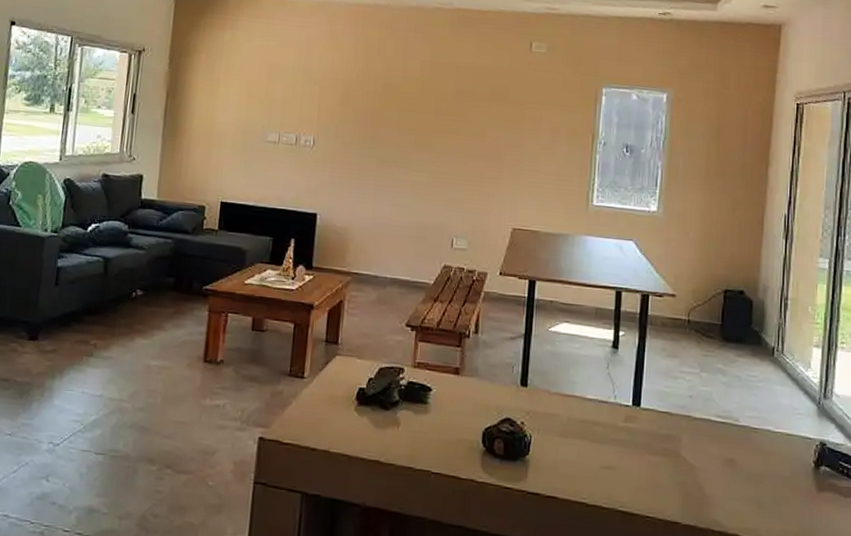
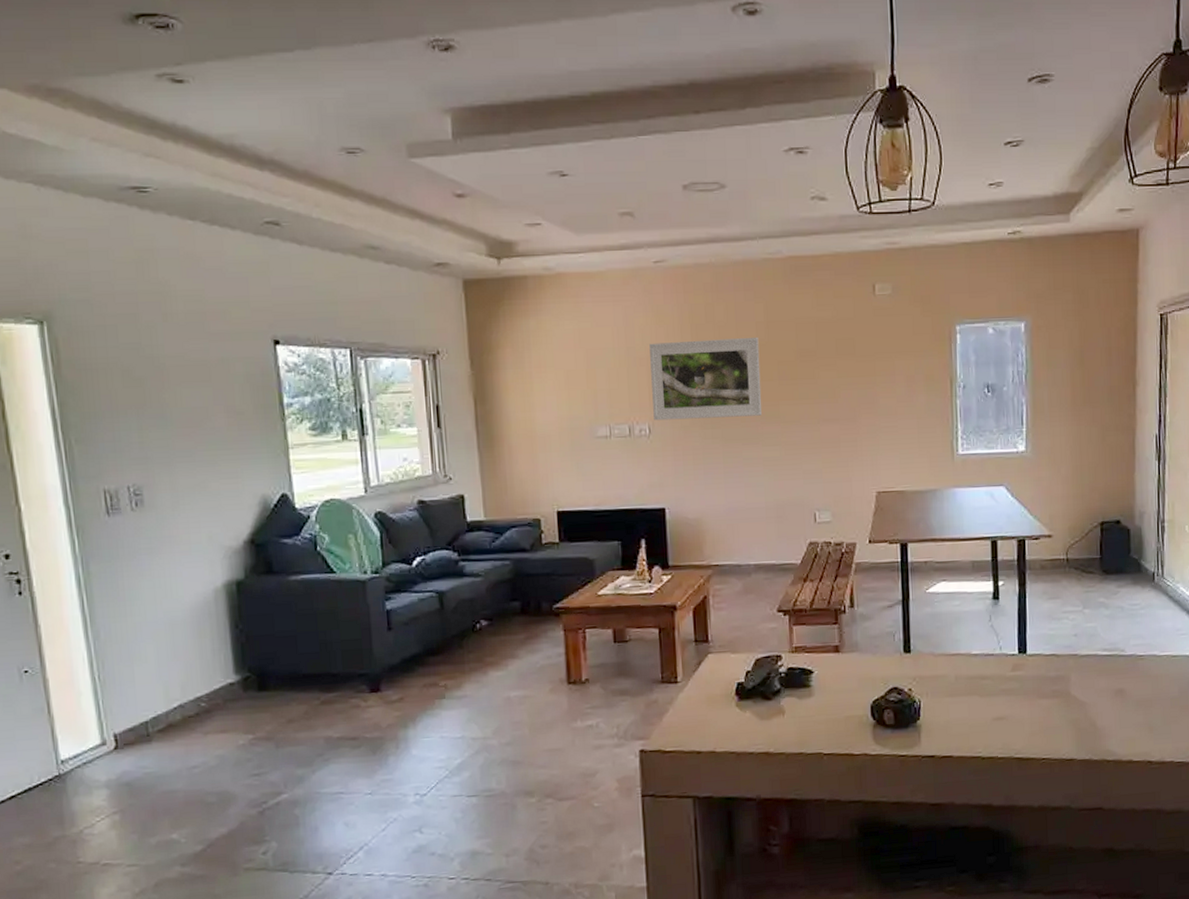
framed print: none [319,66,422,143] -> present [649,336,762,421]

